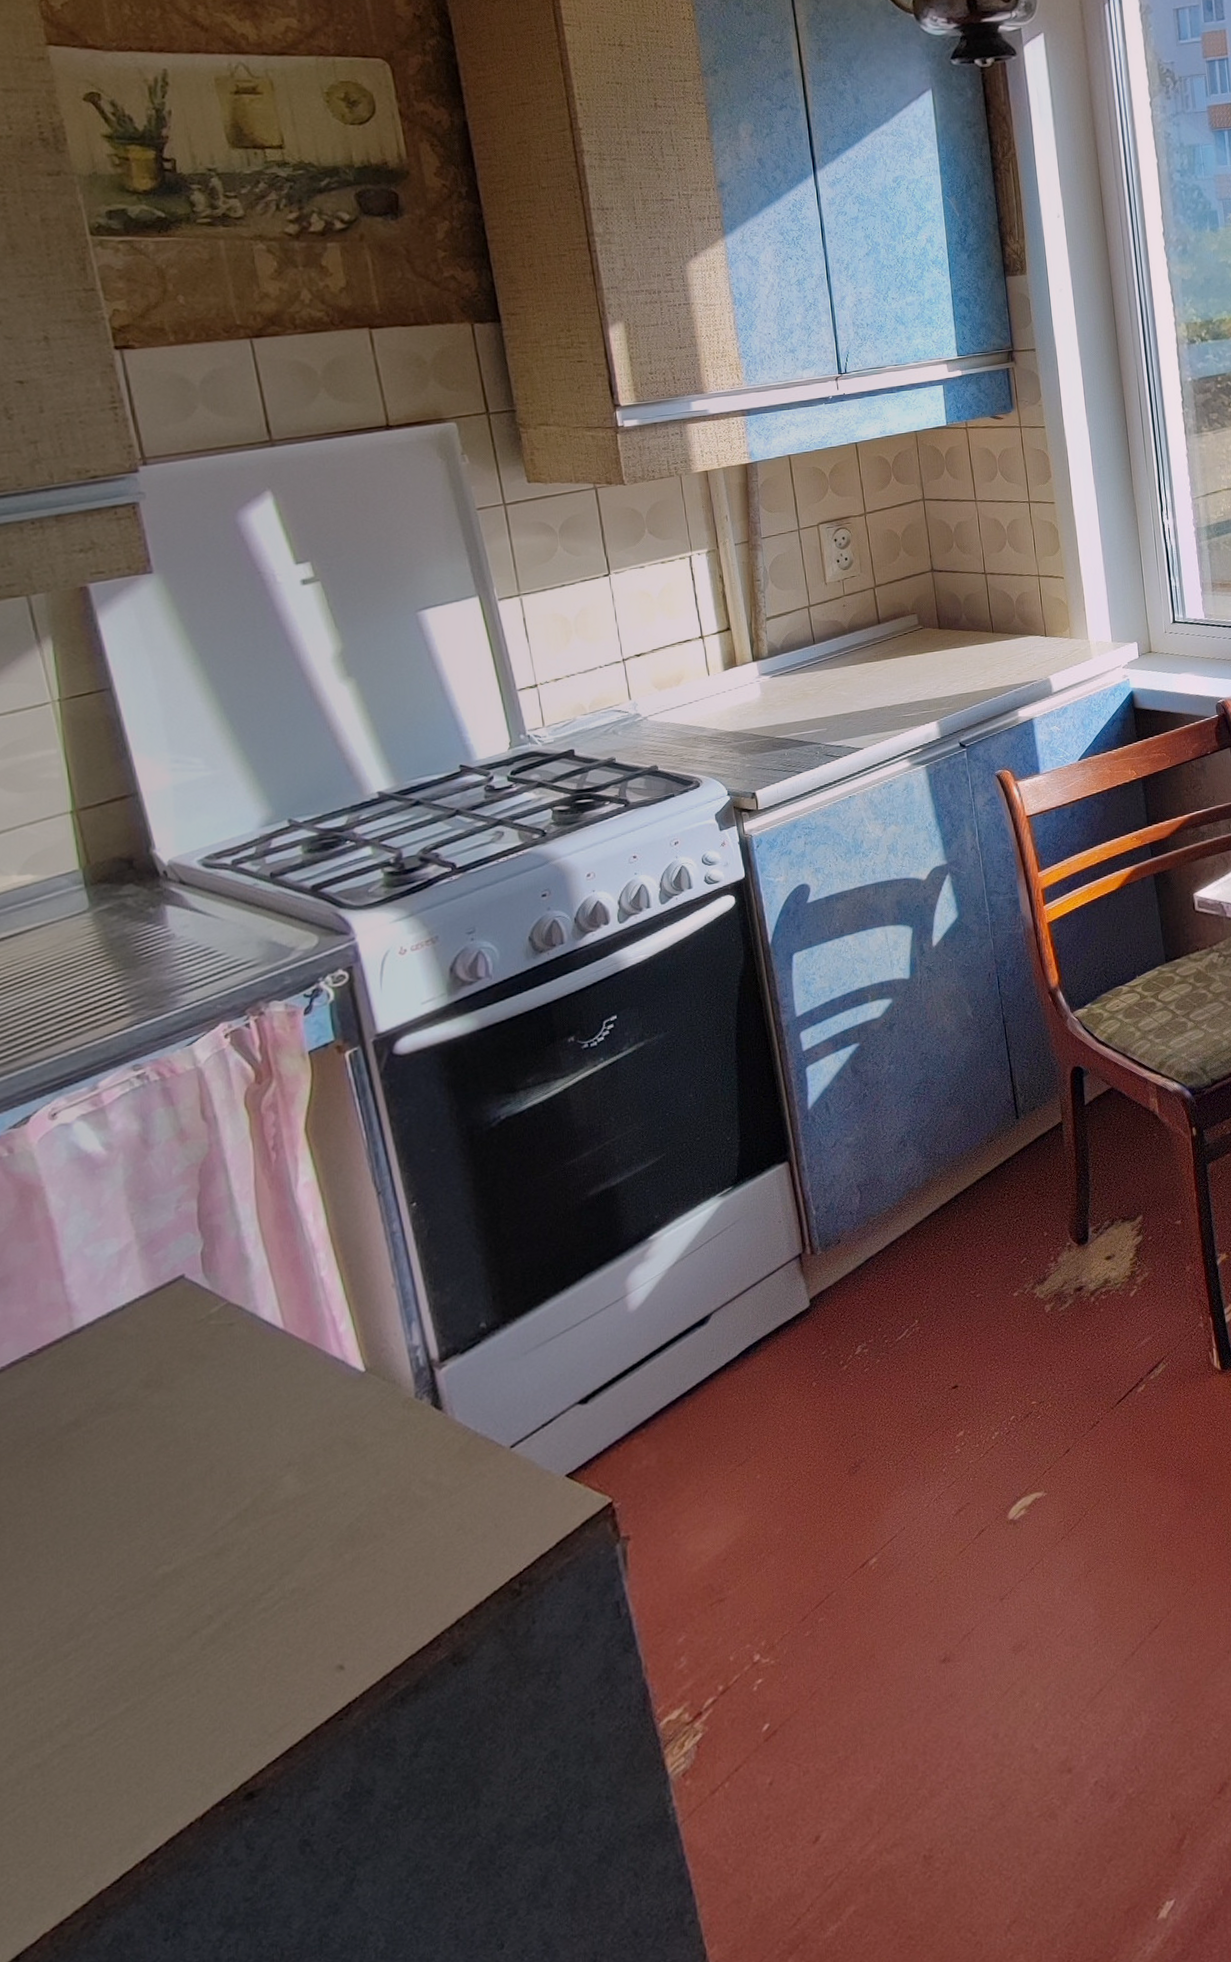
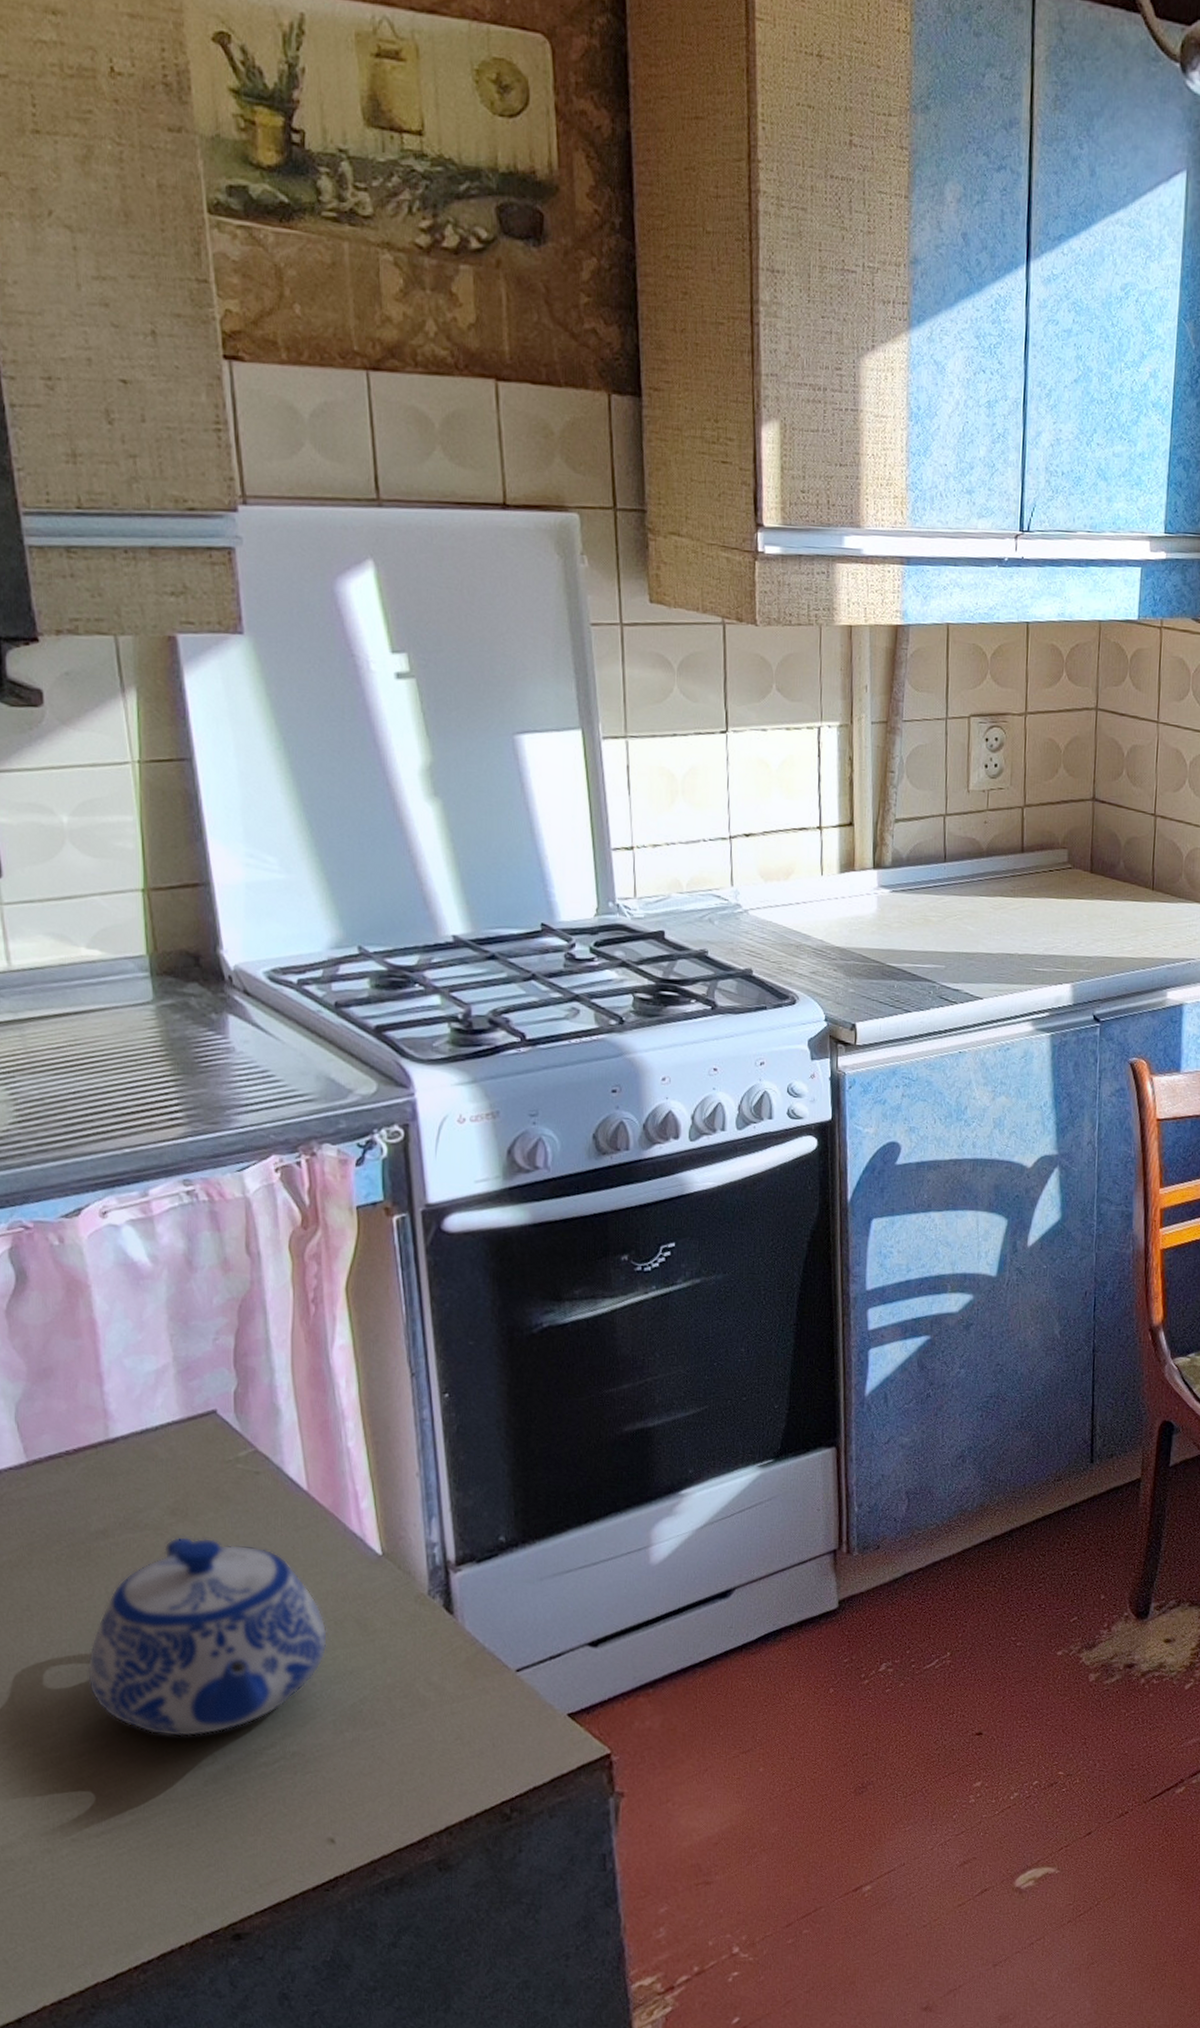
teapot: none [66,1395,319,1613] -> present [87,1536,328,1738]

